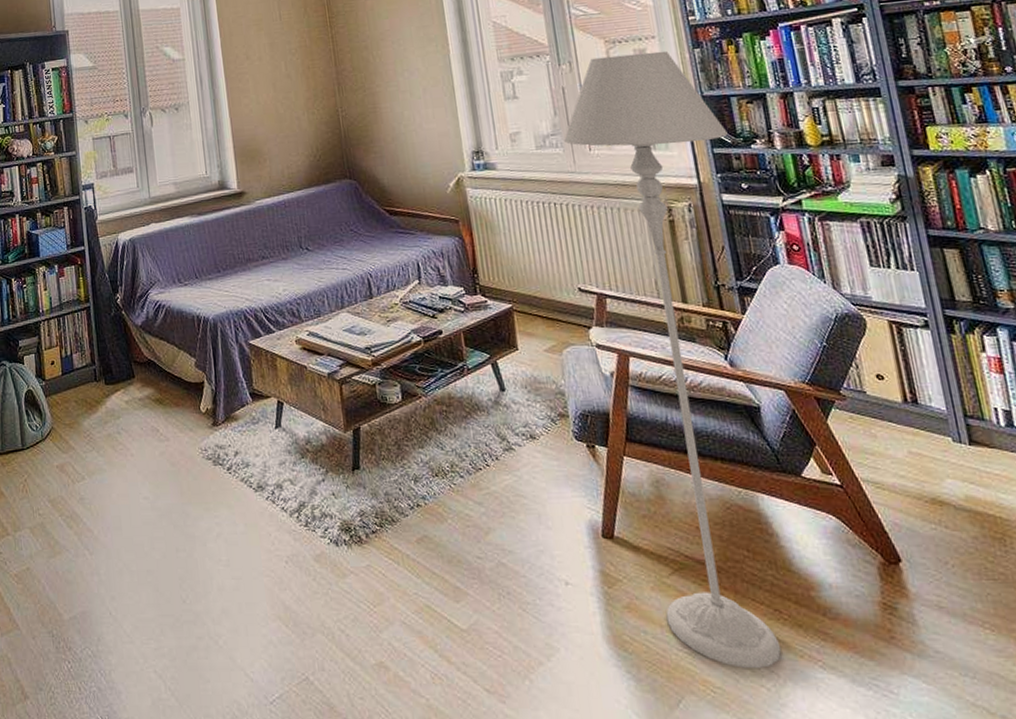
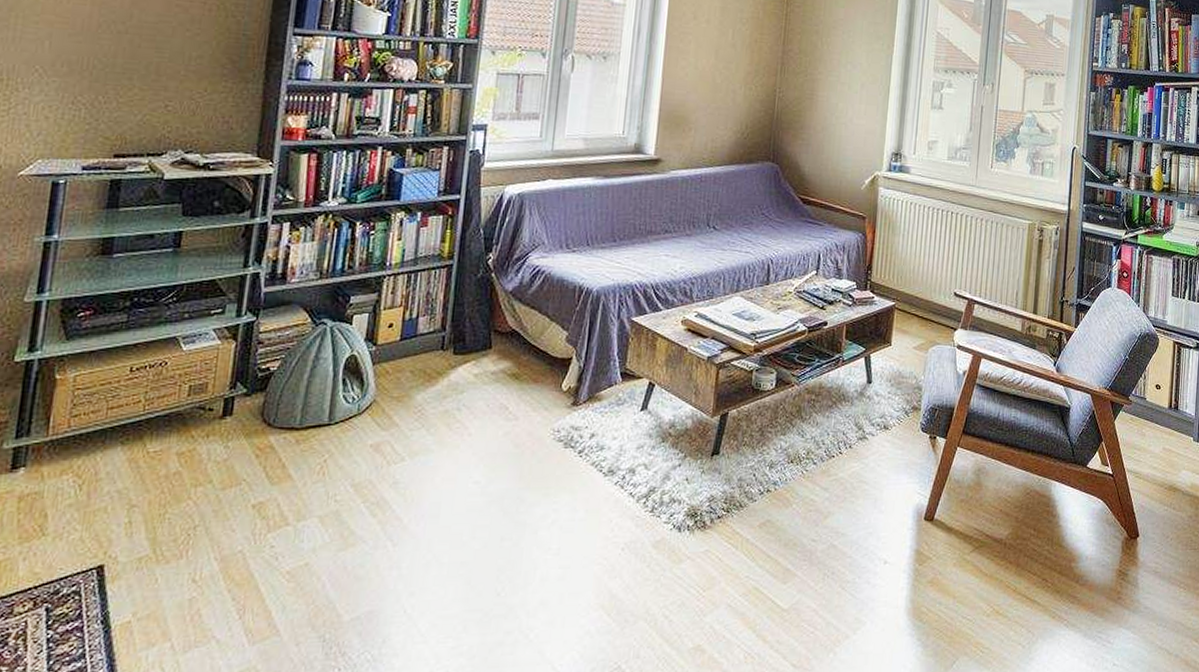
floor lamp: present [563,51,782,668] -> none [959,84,1099,630]

